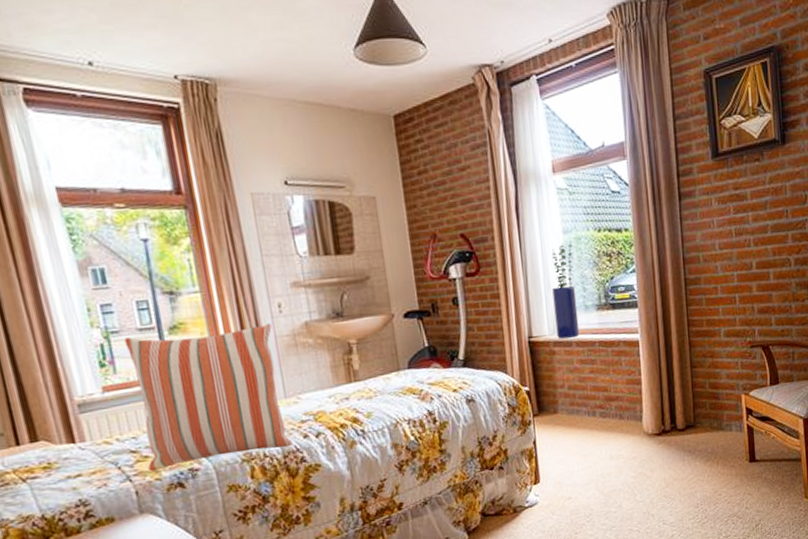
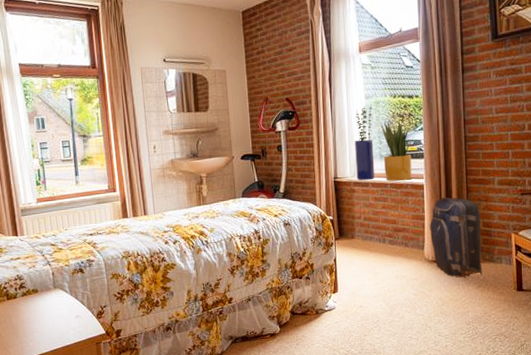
pillow: present [124,324,293,472] -> none [53,160,157,260]
planter: none [583,257,626,339] -> present [380,118,415,182]
suitcase: none [648,354,711,452] -> present [430,197,482,278]

